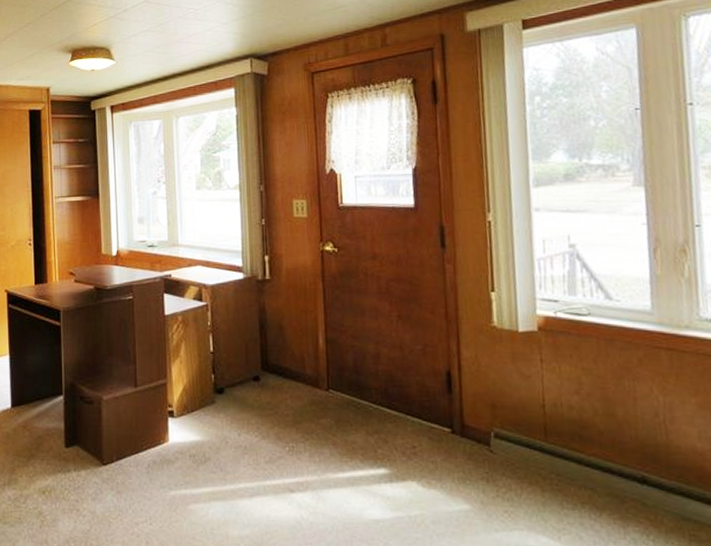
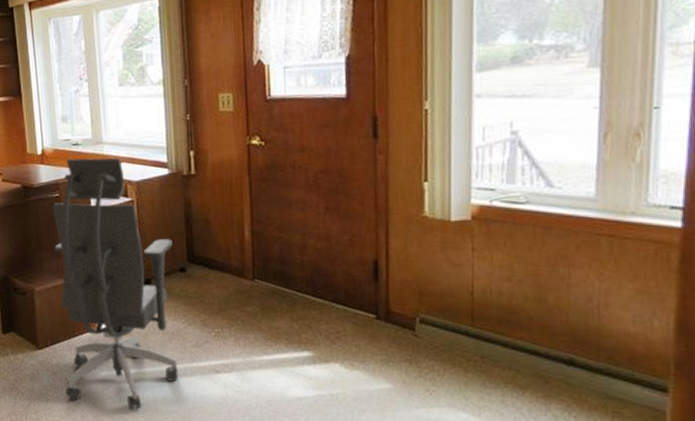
office chair: none [125,260,251,536] -> present [52,157,179,411]

